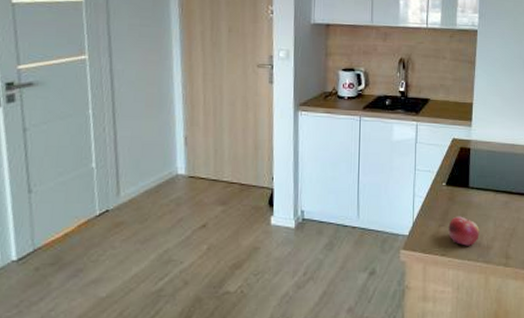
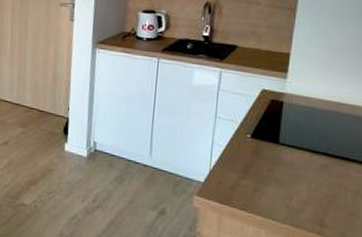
fruit: present [448,216,480,246] -> none [250,171,289,206]

